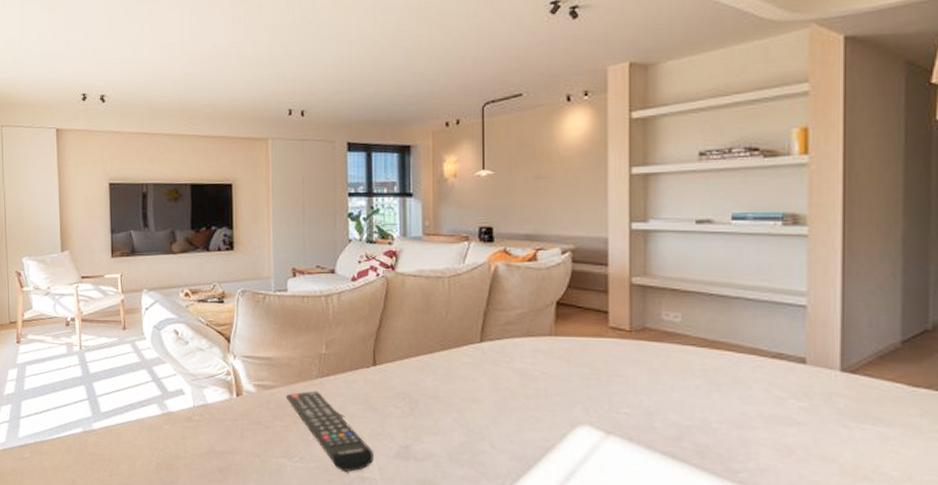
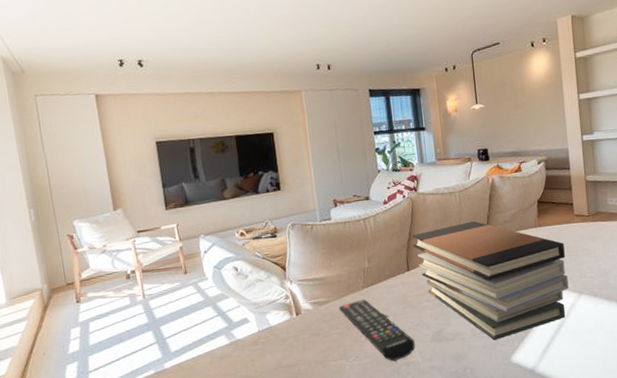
book stack: none [382,316,591,473] -> present [411,221,569,340]

